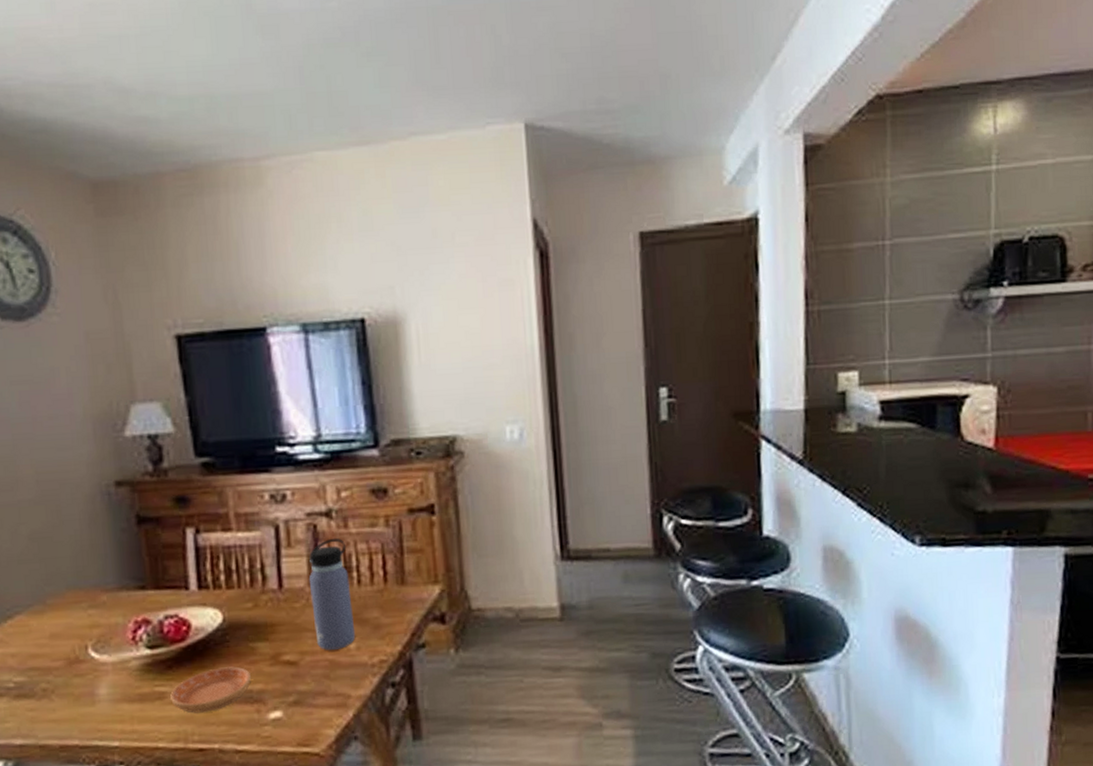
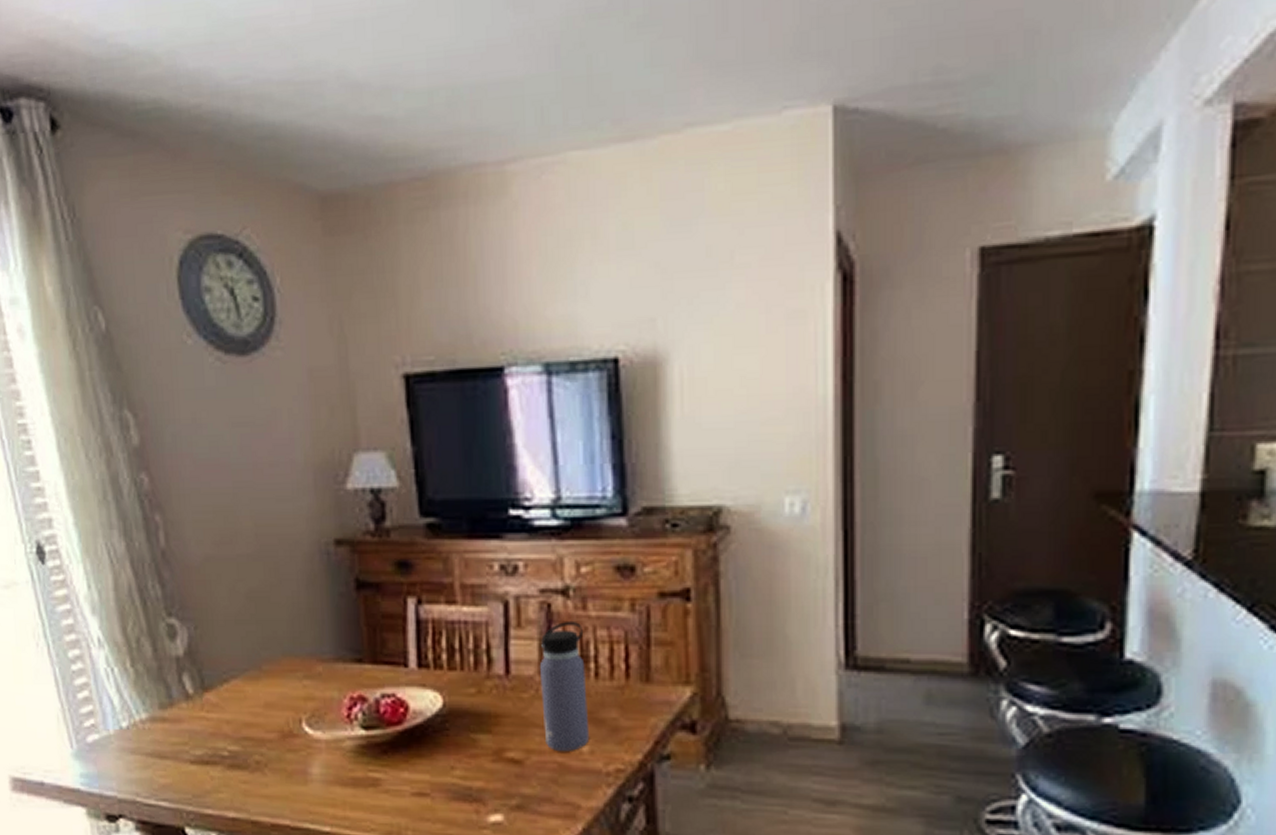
saucer: present [170,666,251,713] -> none [384,758,471,806]

